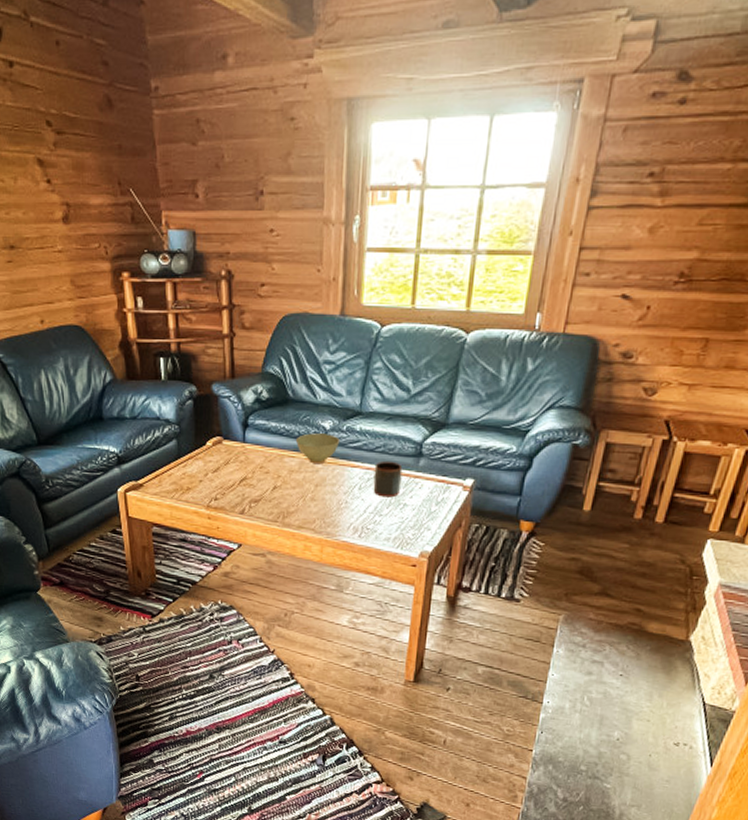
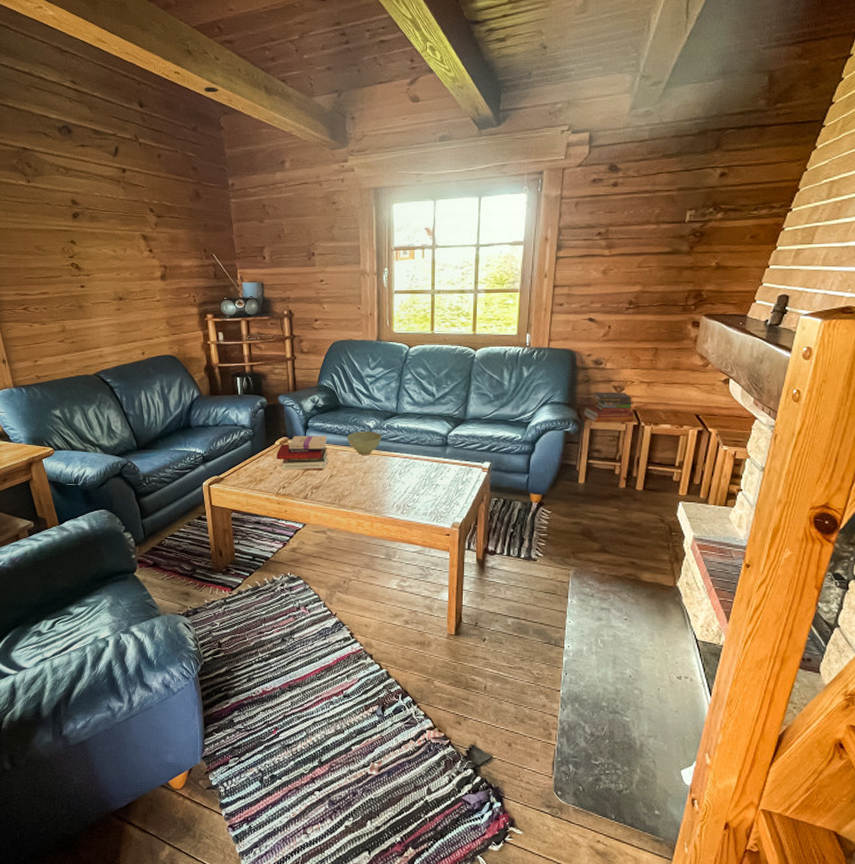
books: none [208,435,273,481] -> present [276,436,329,471]
mug: present [373,460,403,498] -> none [411,450,433,480]
books: none [600,394,667,436] -> present [584,392,635,423]

